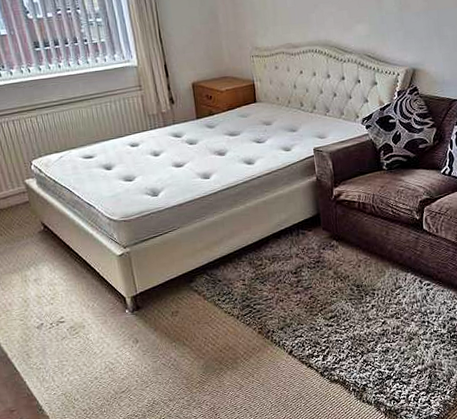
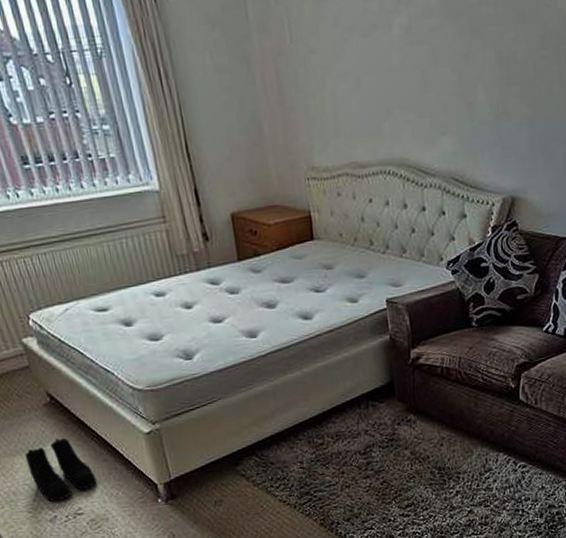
boots: none [20,258,77,312] -> present [24,437,97,502]

